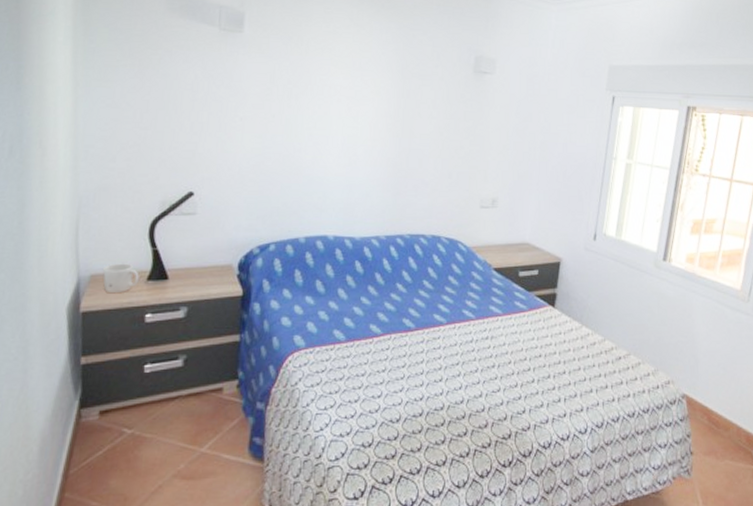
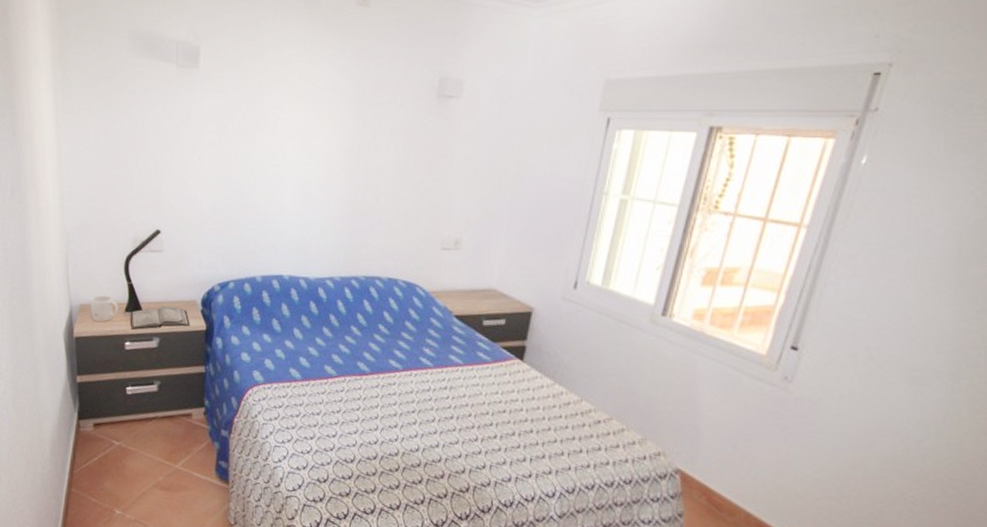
diary: none [153,272,225,301] -> present [130,305,191,331]

